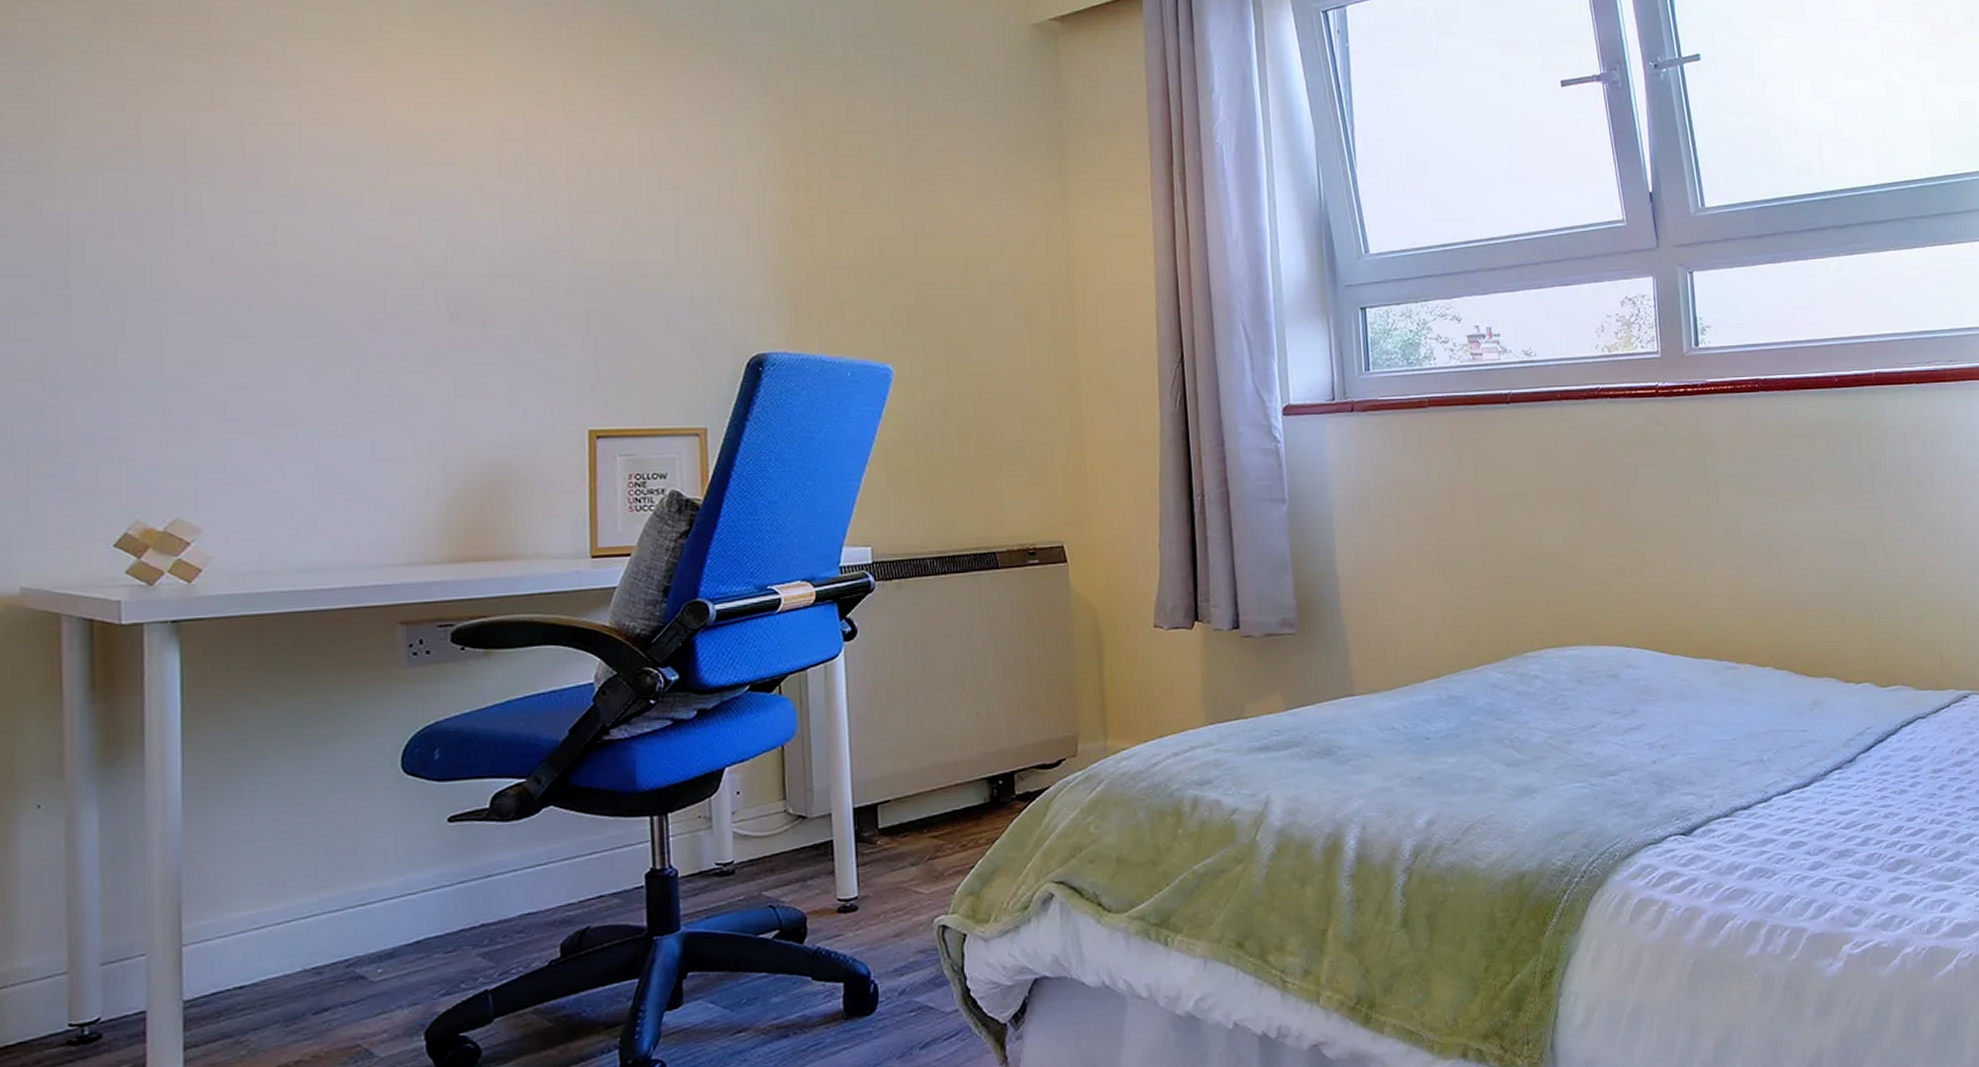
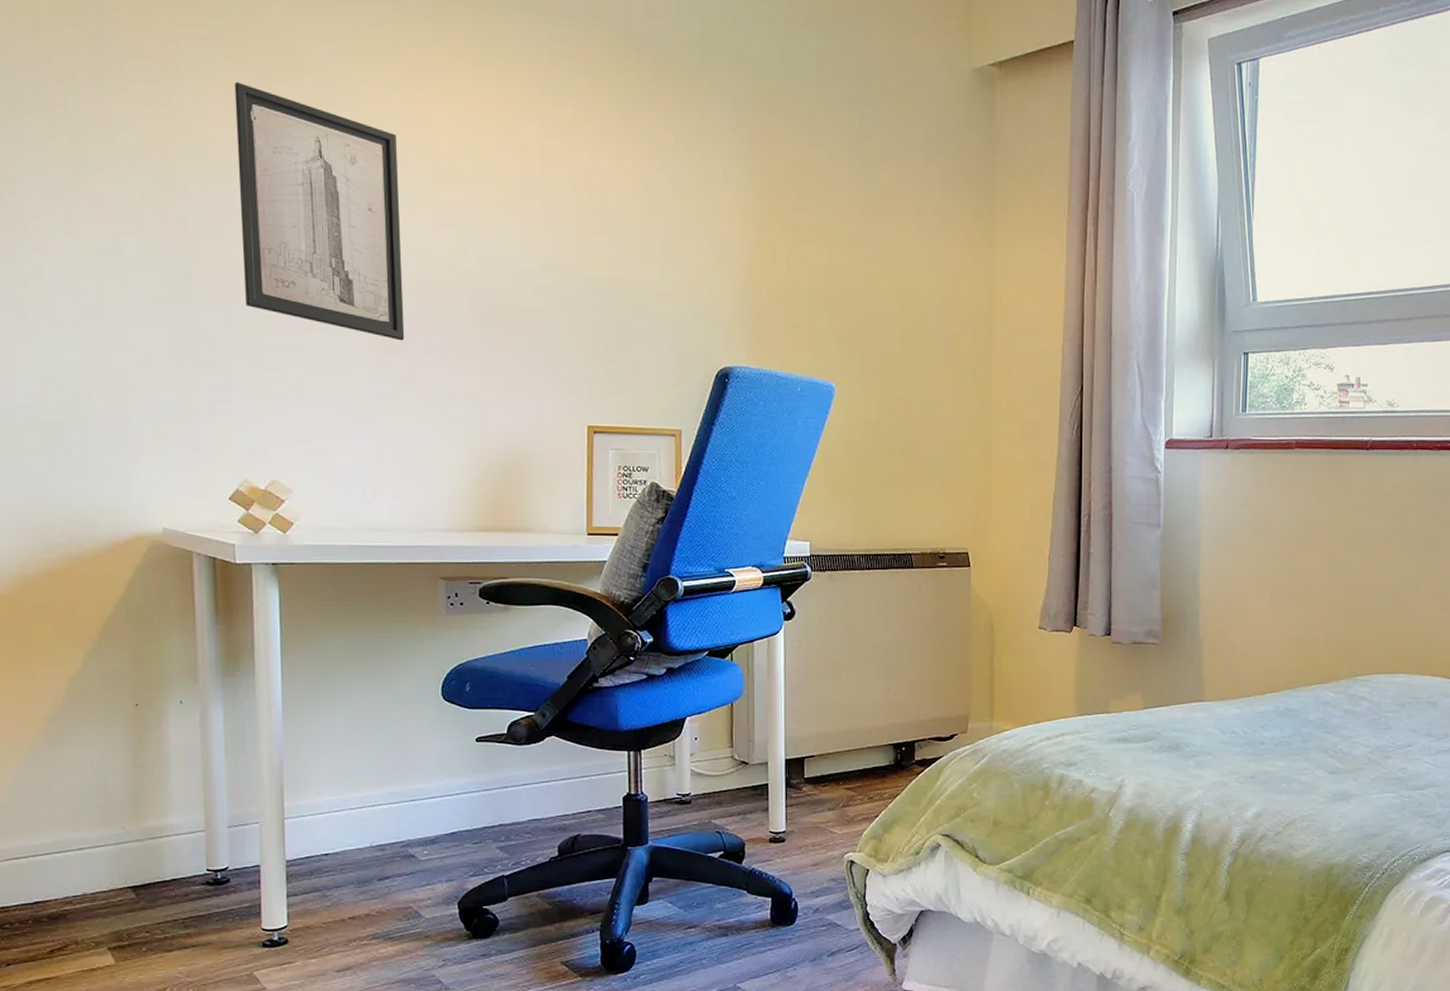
wall art: none [134,60,353,345] -> present [234,81,405,341]

